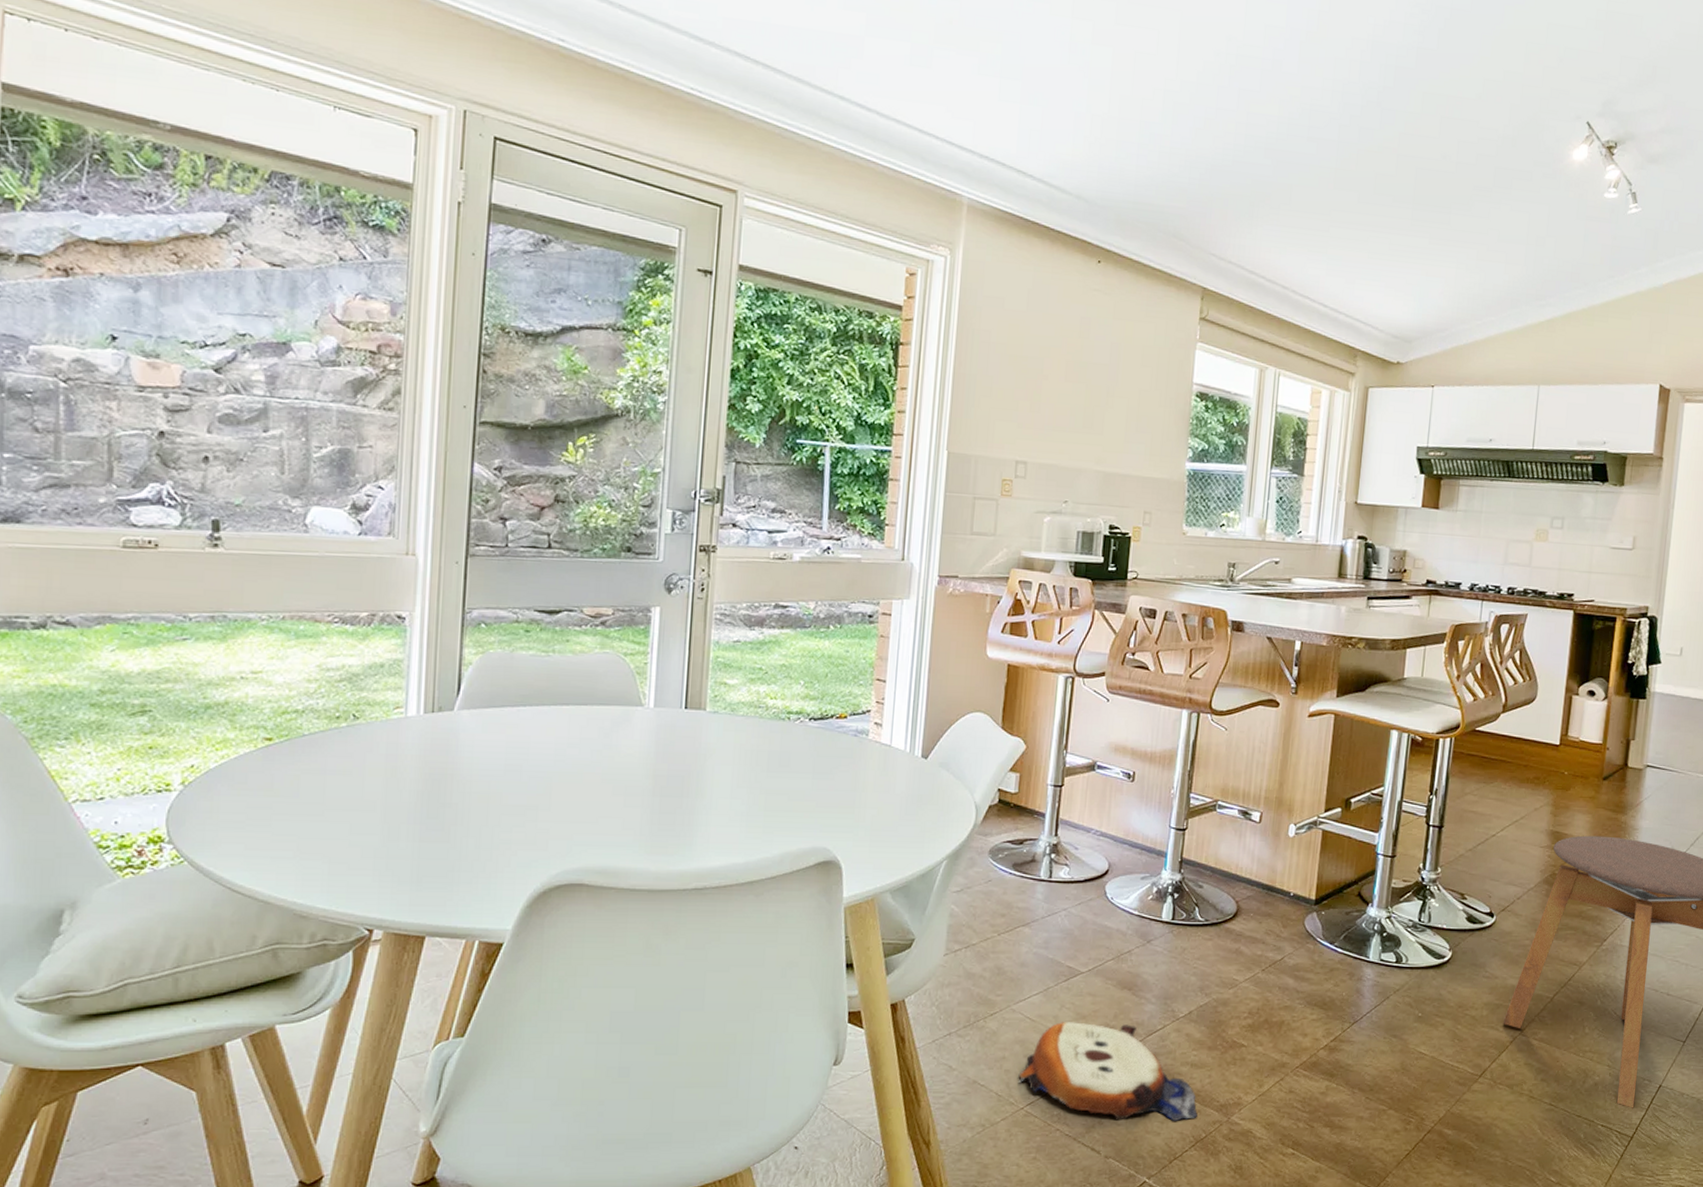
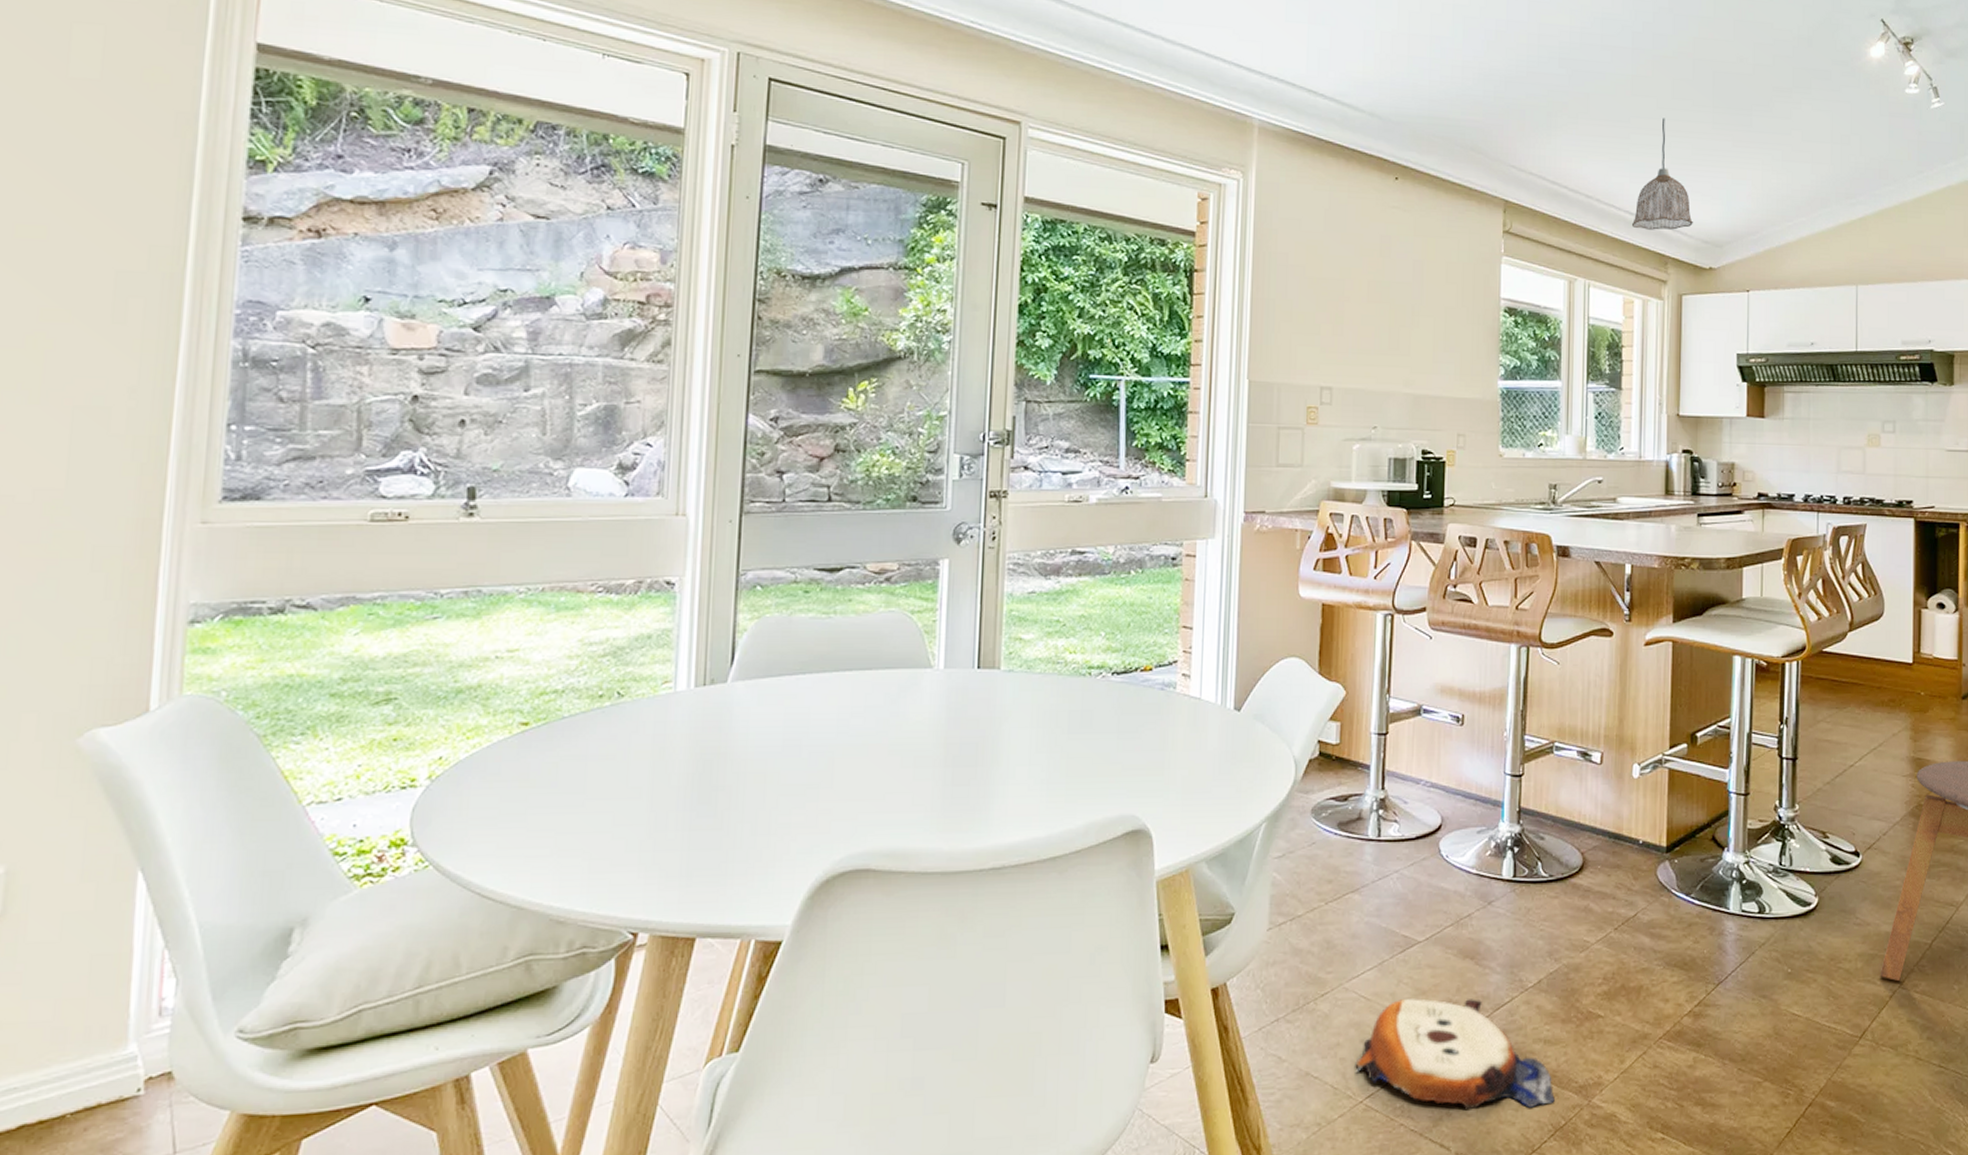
pendant lamp: none [1324,212,1385,324] -> present [1631,118,1693,230]

